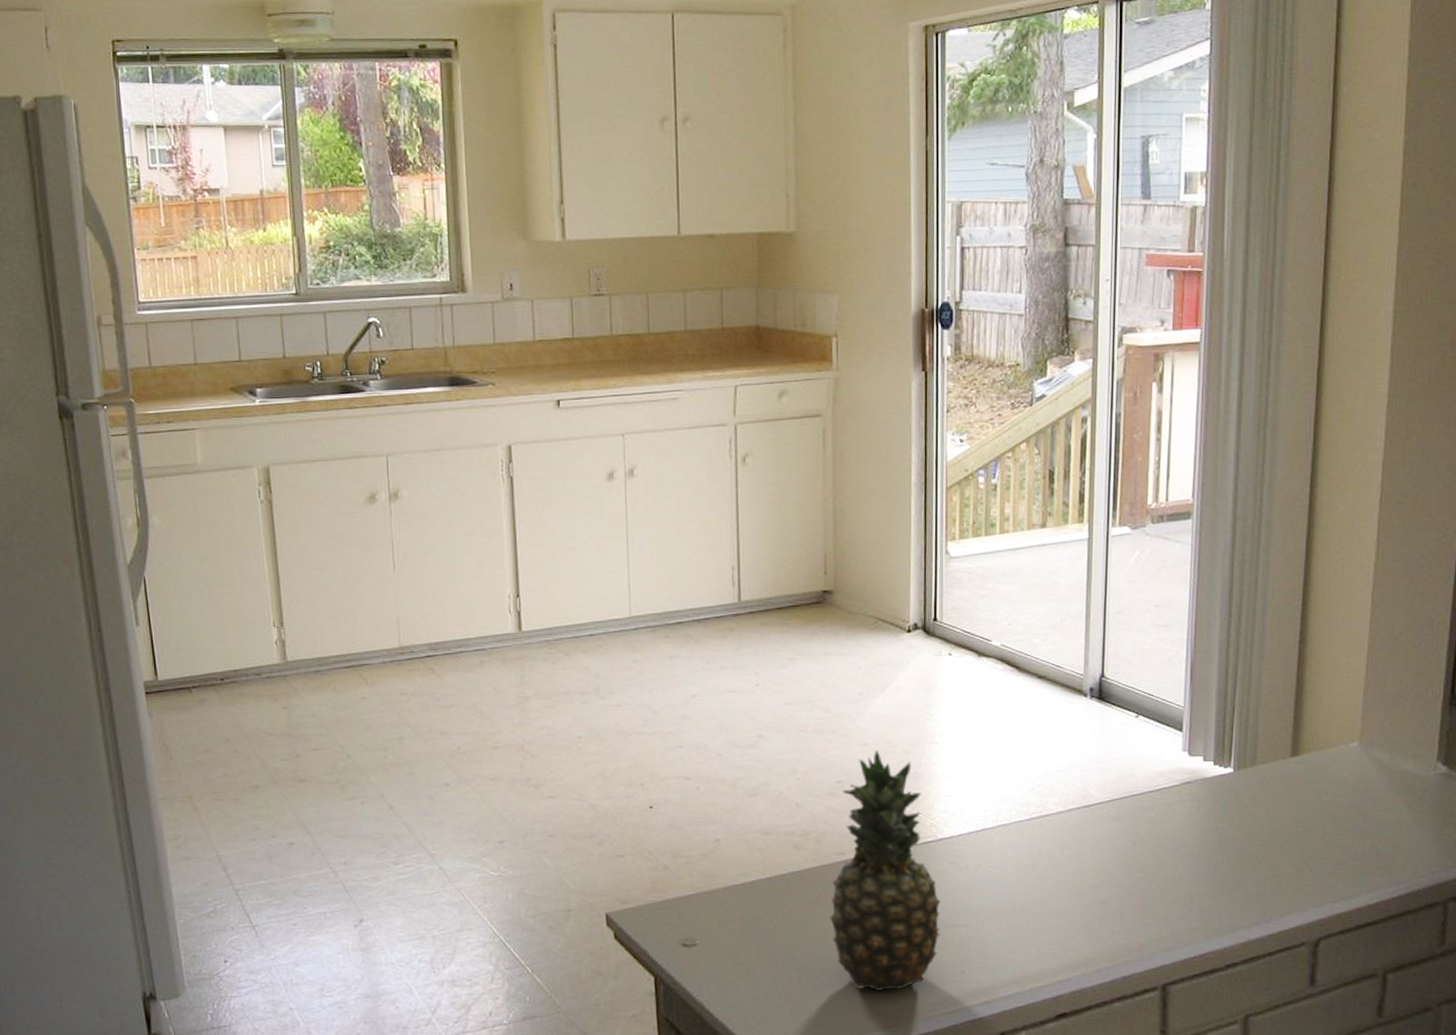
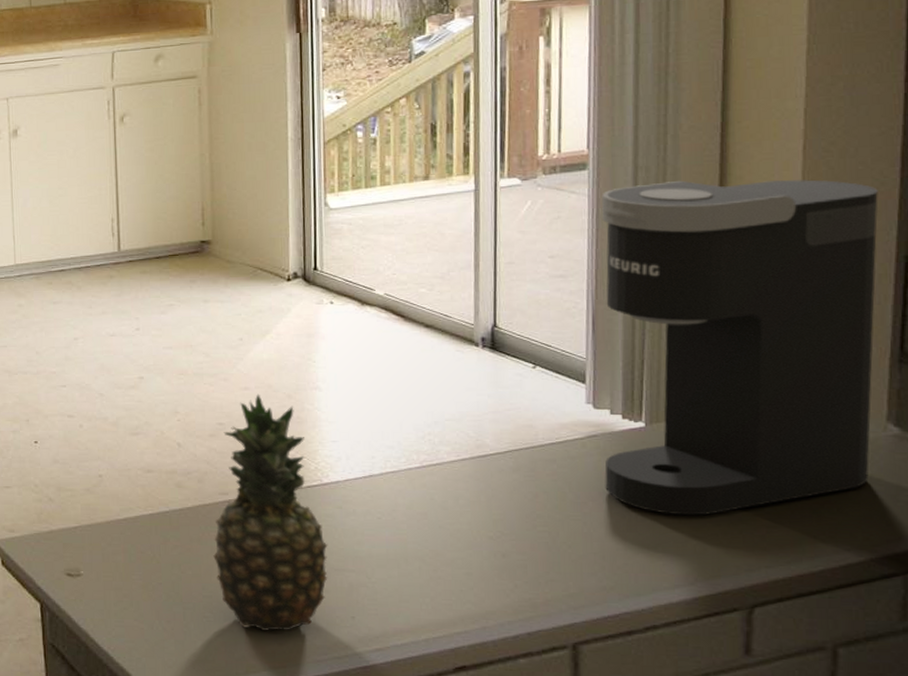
coffee maker: none [1196,530,1440,857] -> present [601,179,878,516]

